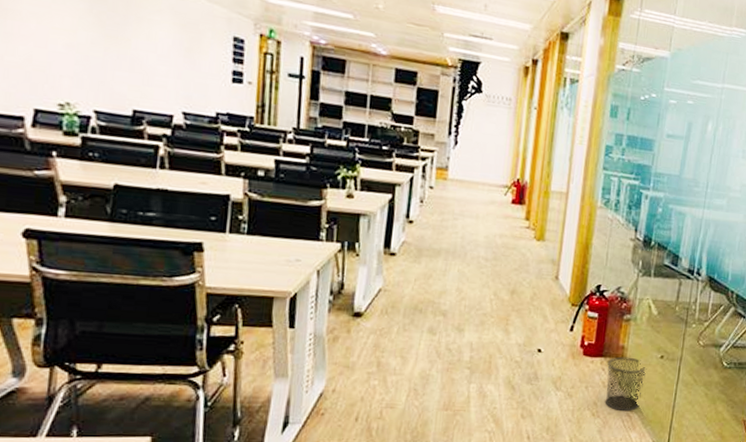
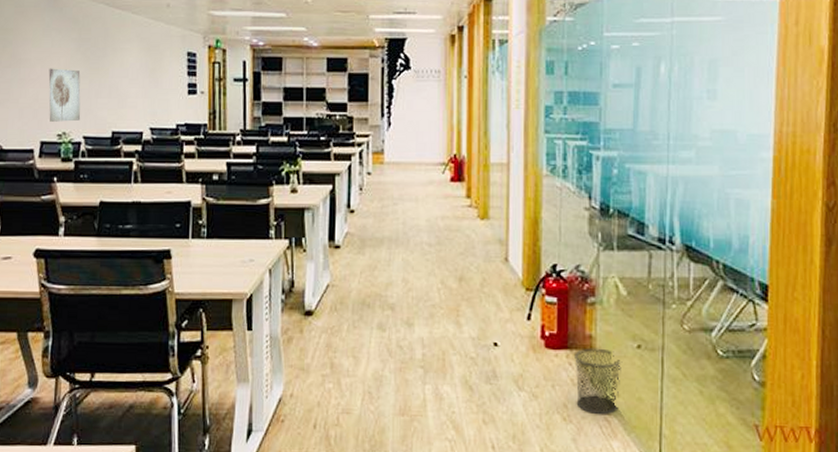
wall art: none [47,26,92,92] -> present [48,68,81,122]

